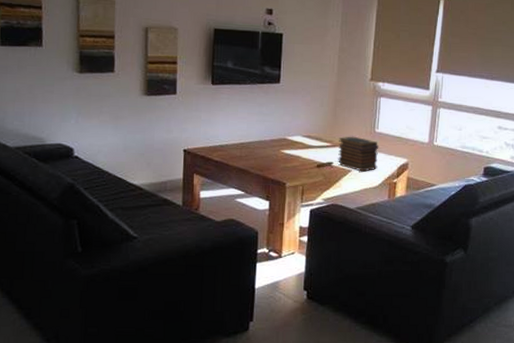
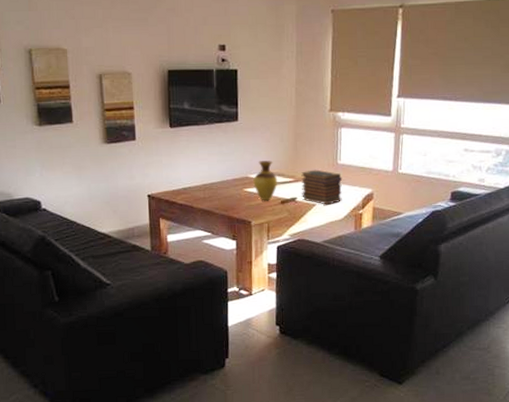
vase: none [291,124,315,163] -> present [253,161,278,200]

